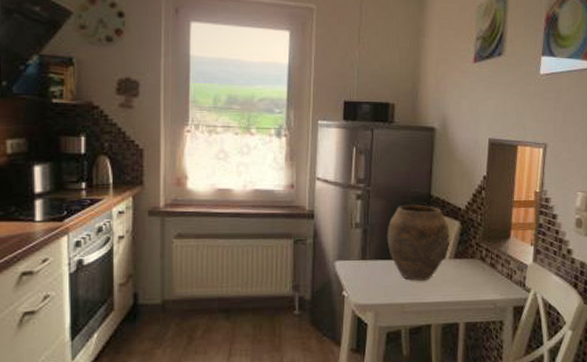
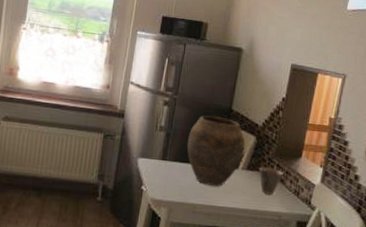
cup: none [467,253,494,282] -> present [259,167,284,195]

